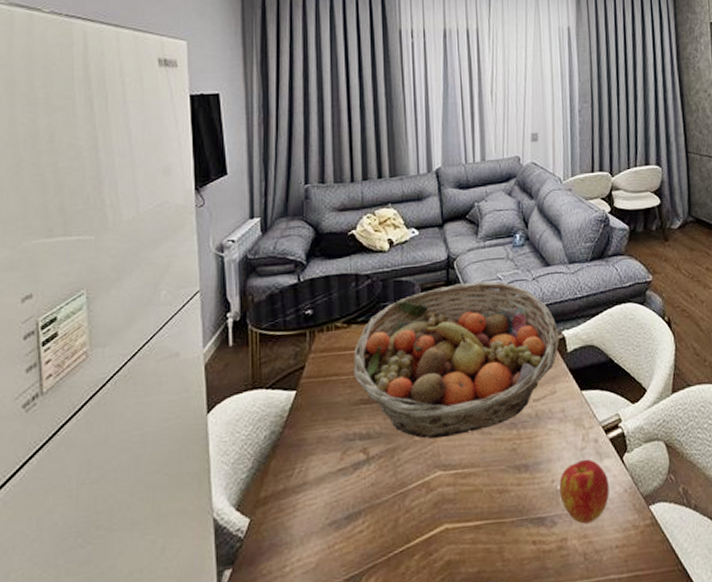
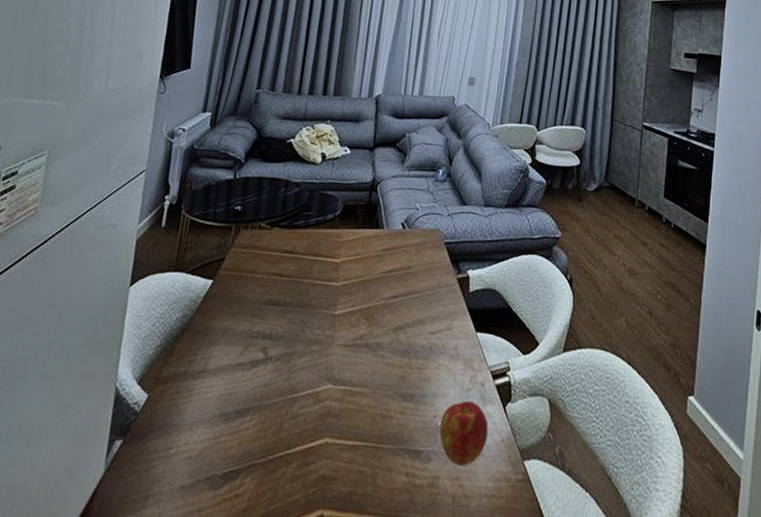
fruit basket: present [353,281,560,439] -> none [267,206,465,353]

